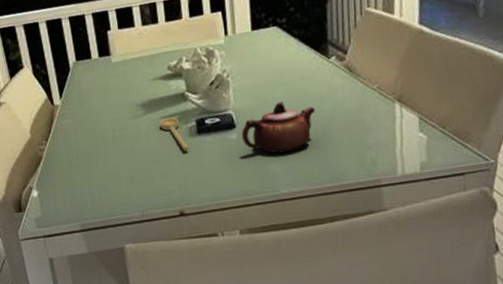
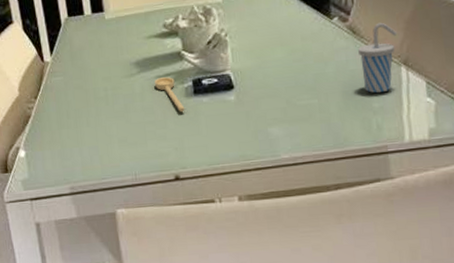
teapot: present [241,101,315,153] -> none [240,62,318,116]
cup: none [354,60,393,129] -> present [358,22,398,93]

